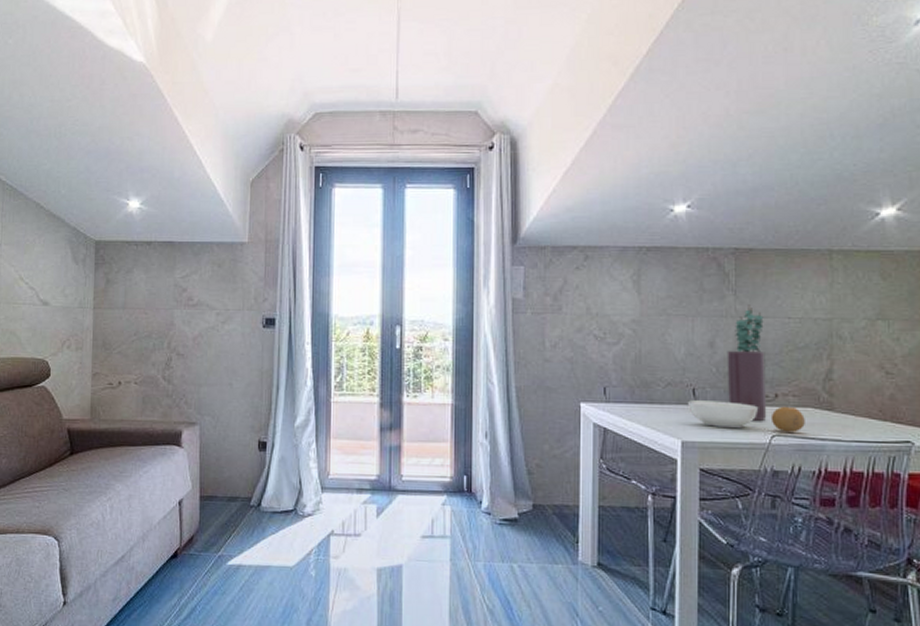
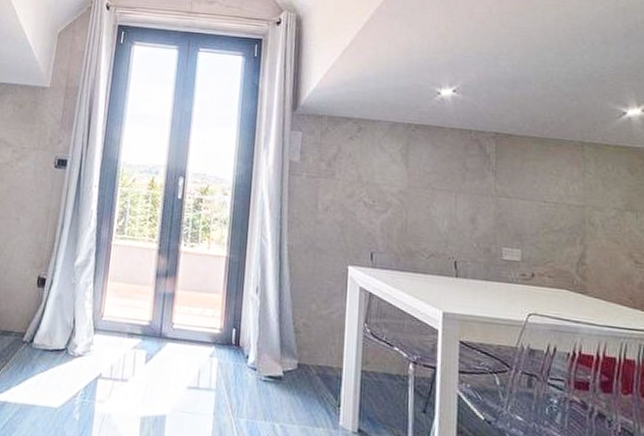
bowl: present [687,400,759,429] -> none [449,272,517,305]
vase: present [727,304,767,421] -> none [487,186,524,299]
fruit: present [770,406,805,433] -> none [527,285,560,313]

